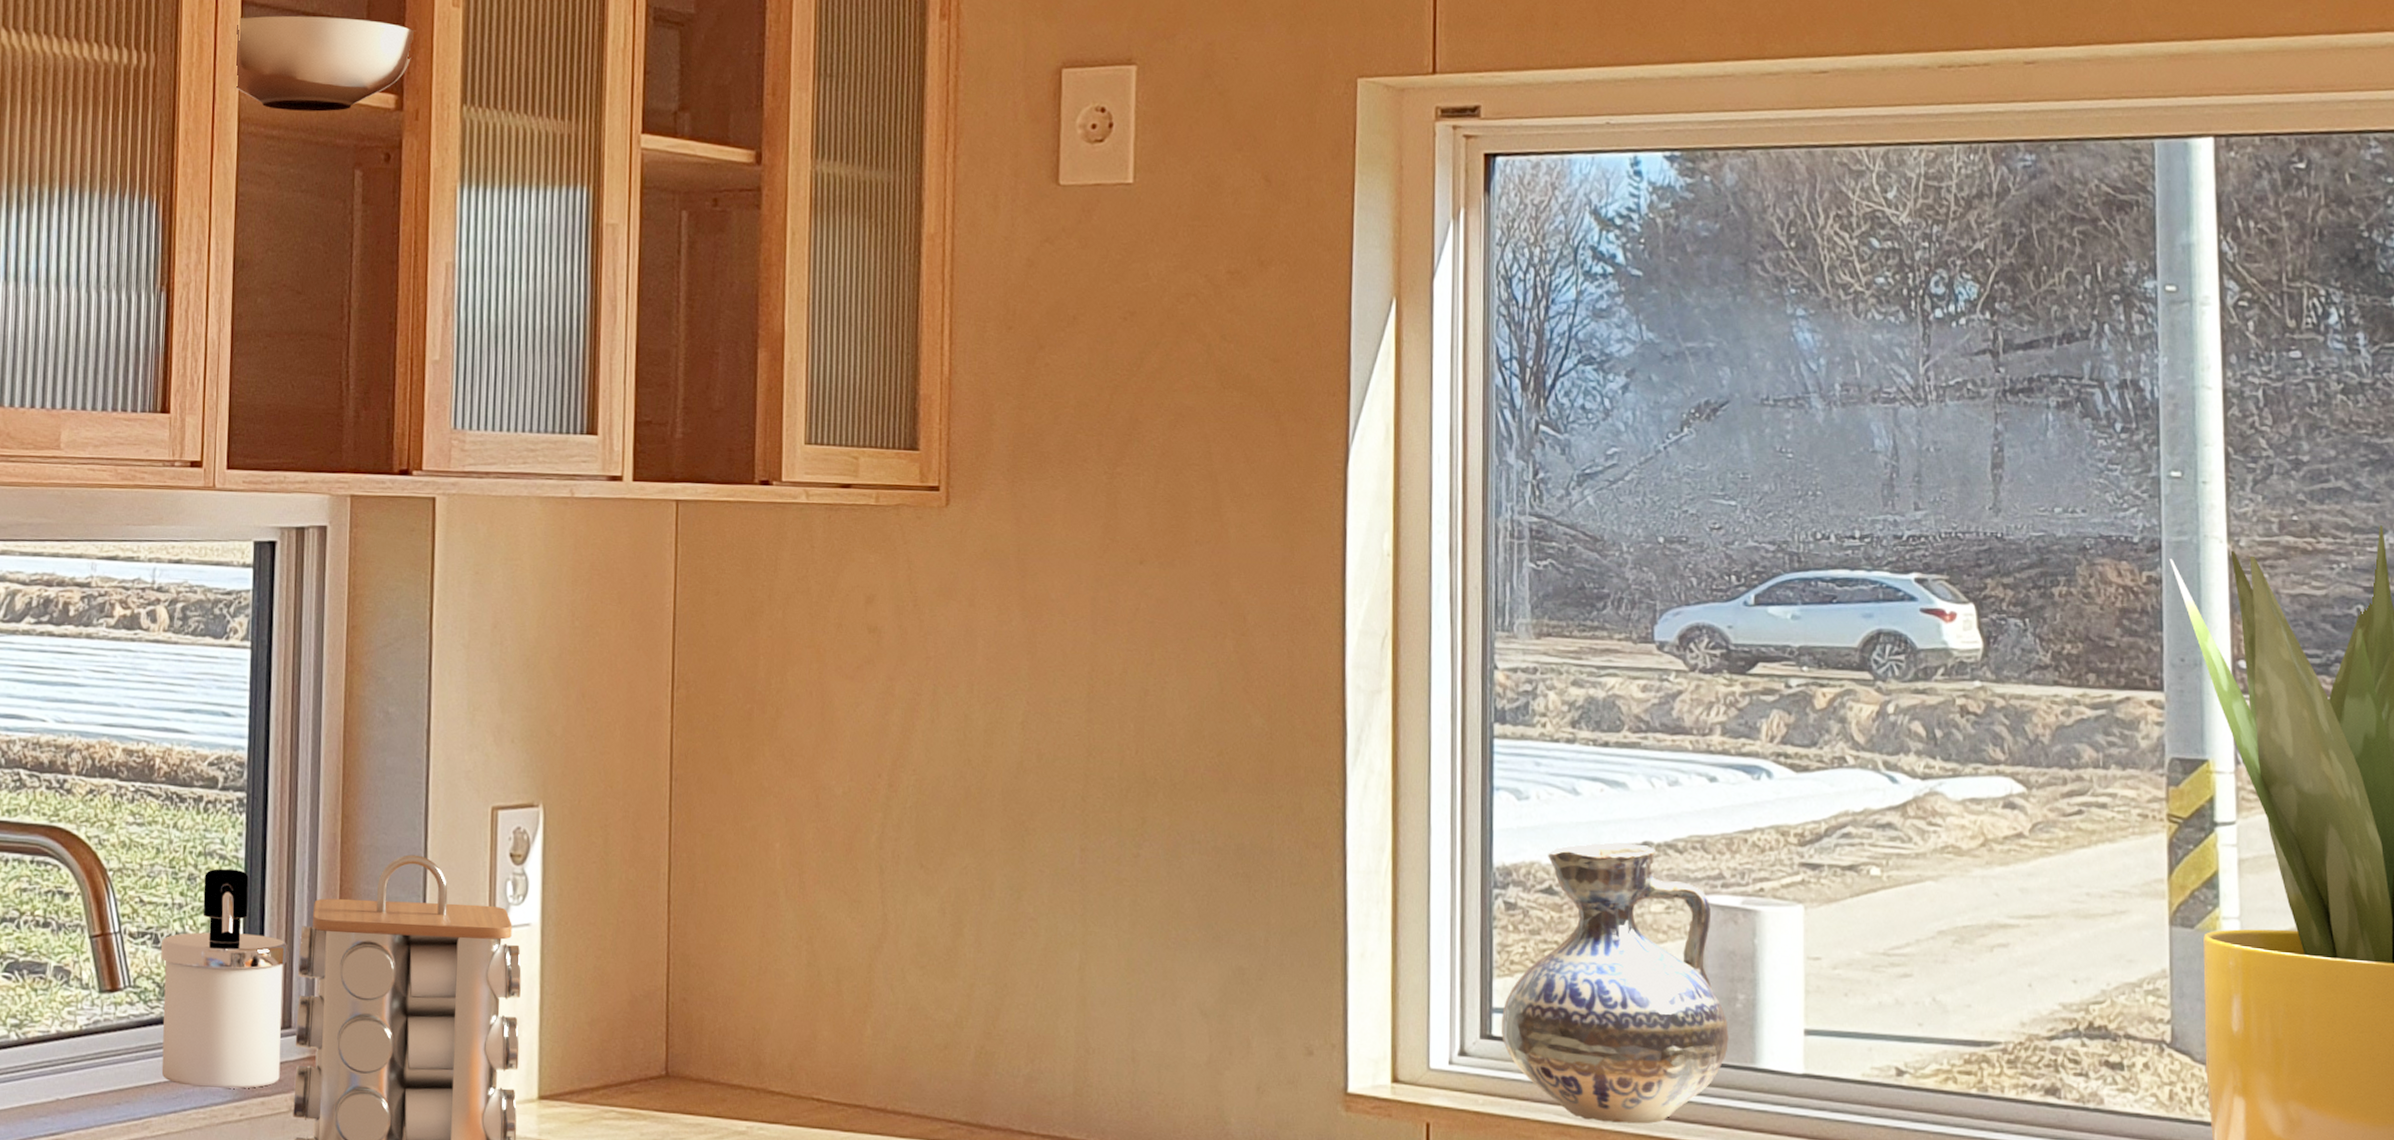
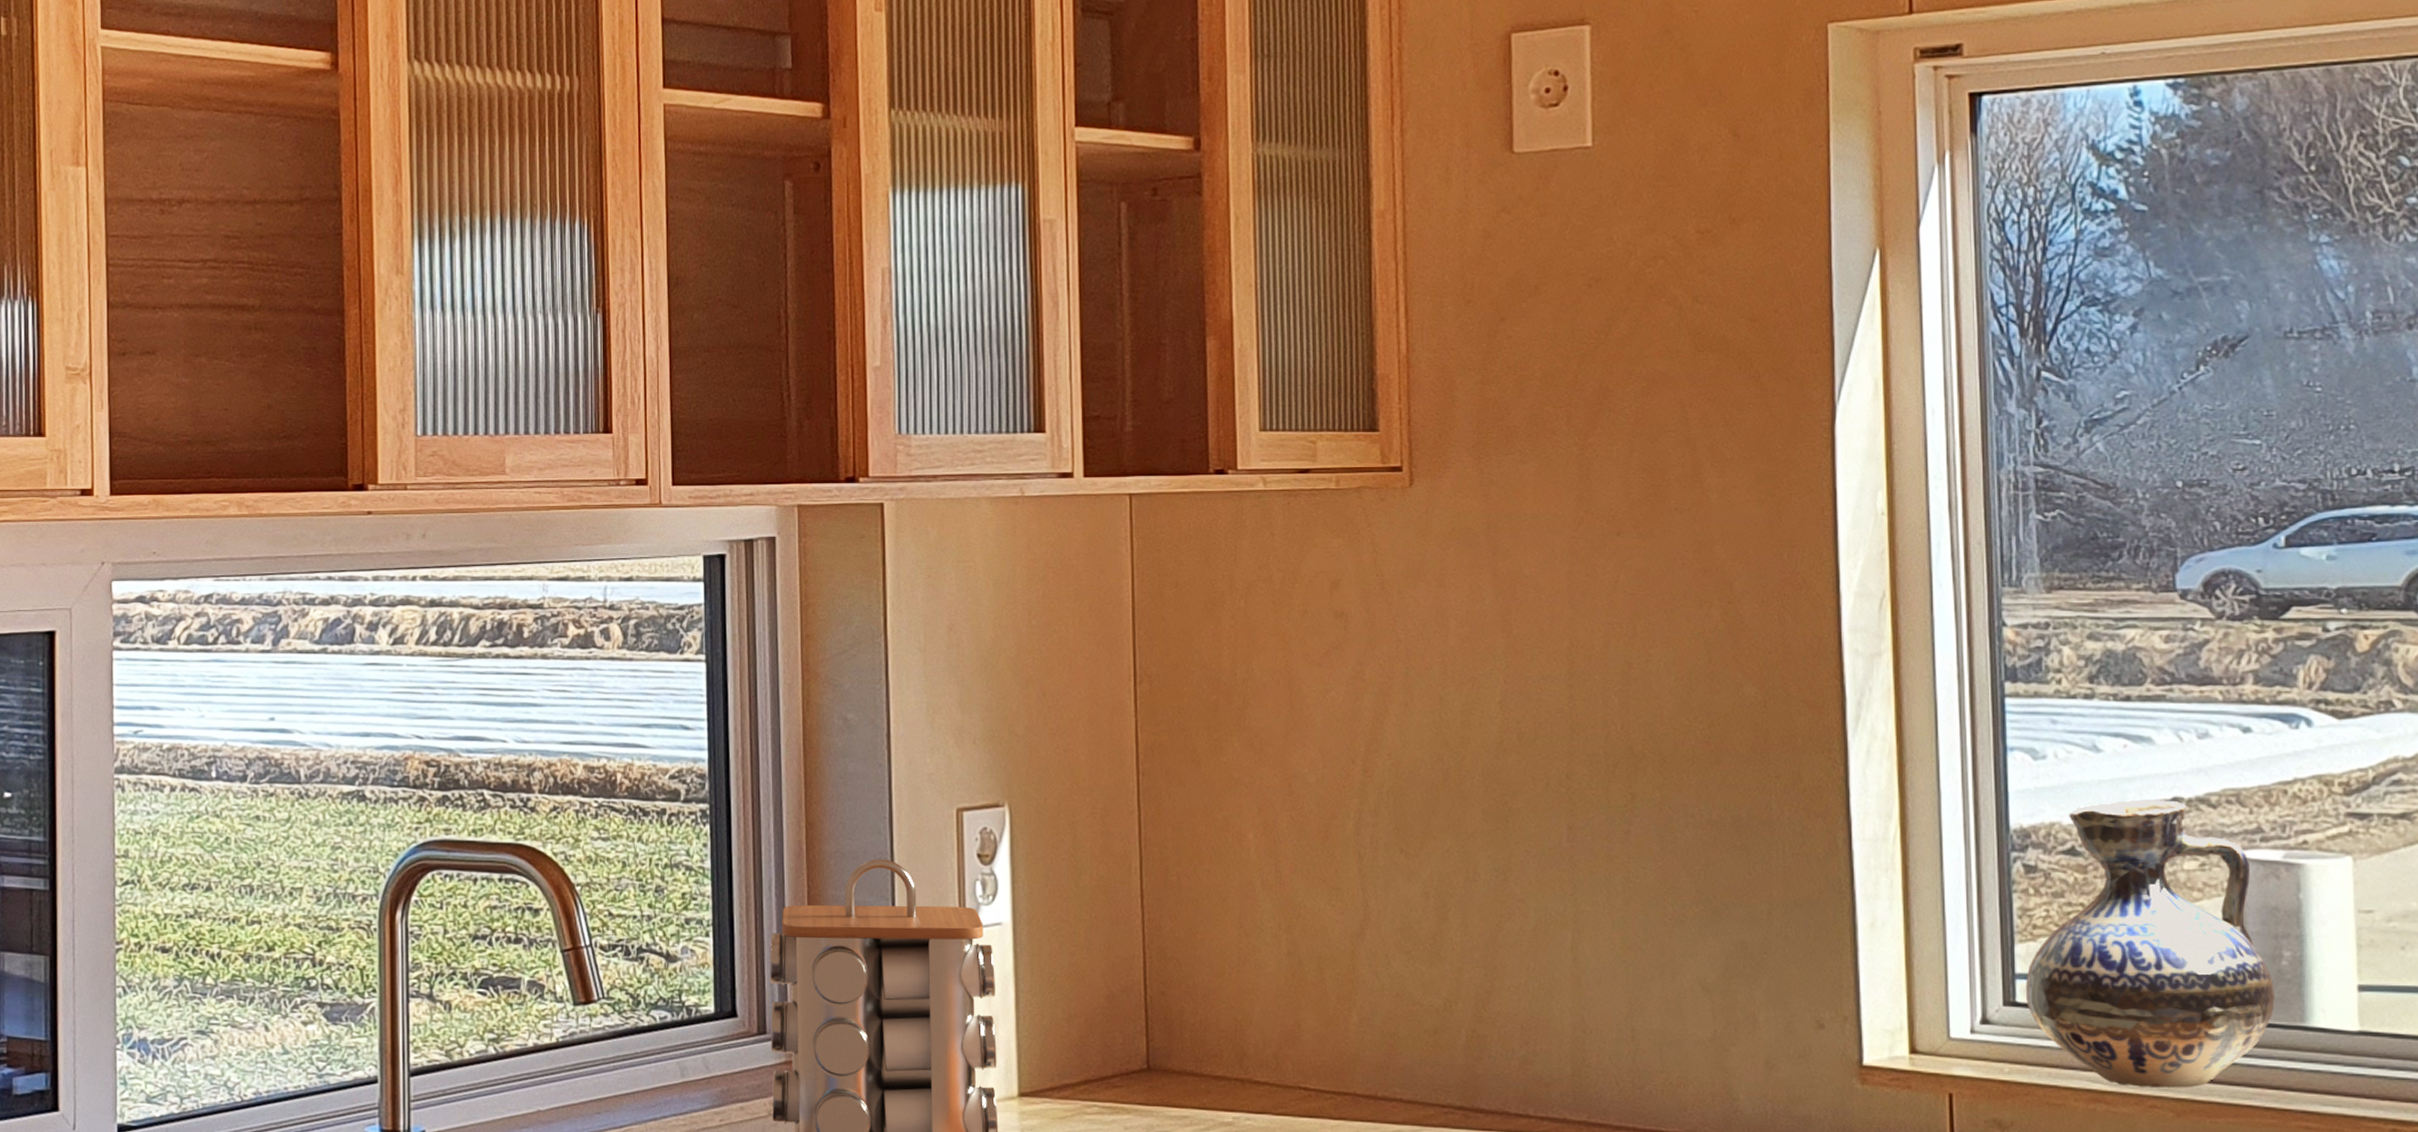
soap dispenser: present [161,868,288,1089] -> none [633,880,759,1096]
bowl: present [234,15,415,112] -> none [659,29,838,126]

